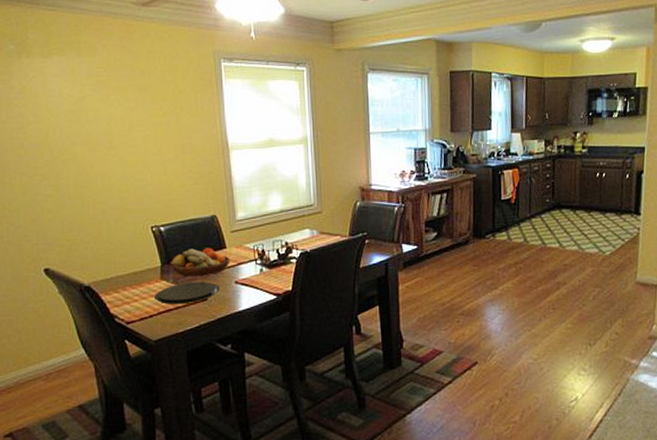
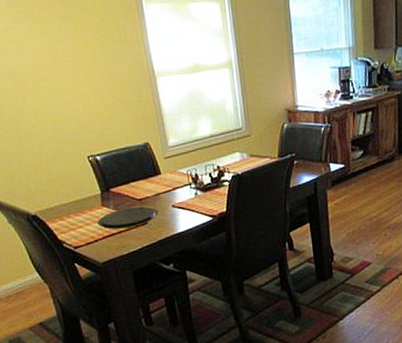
fruit bowl: present [171,248,230,277] -> none [110,174,166,203]

